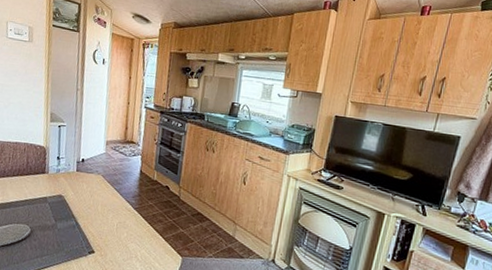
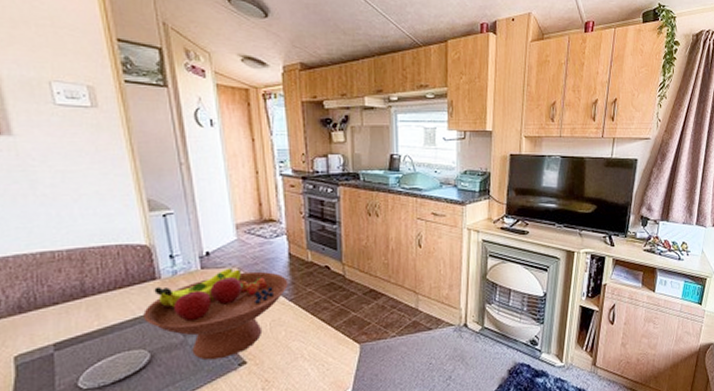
fruit bowl: none [31,174,136,245] -> present [143,268,288,361]

